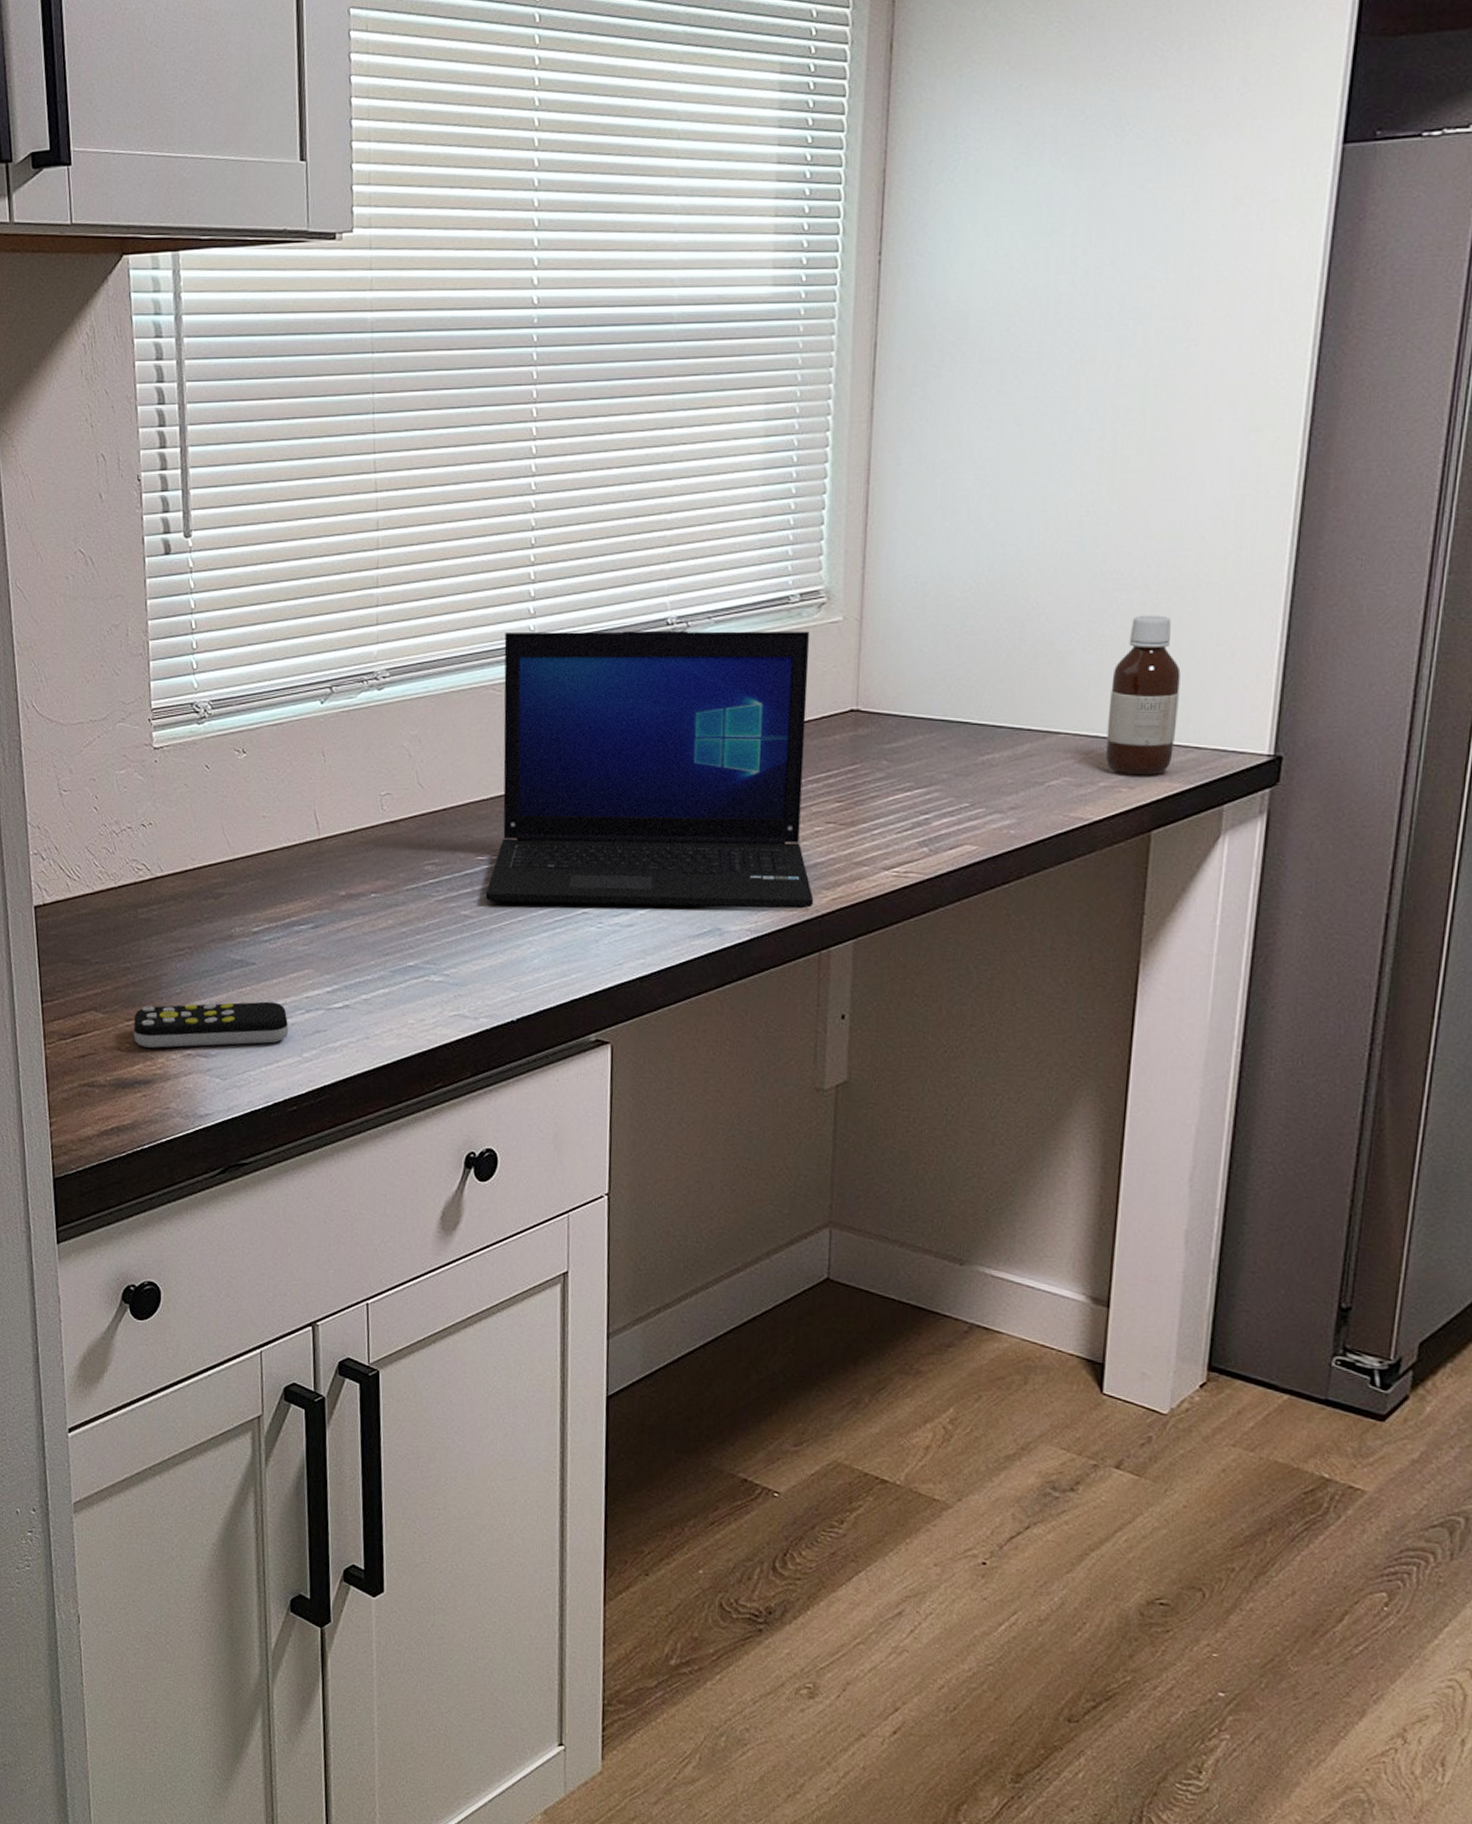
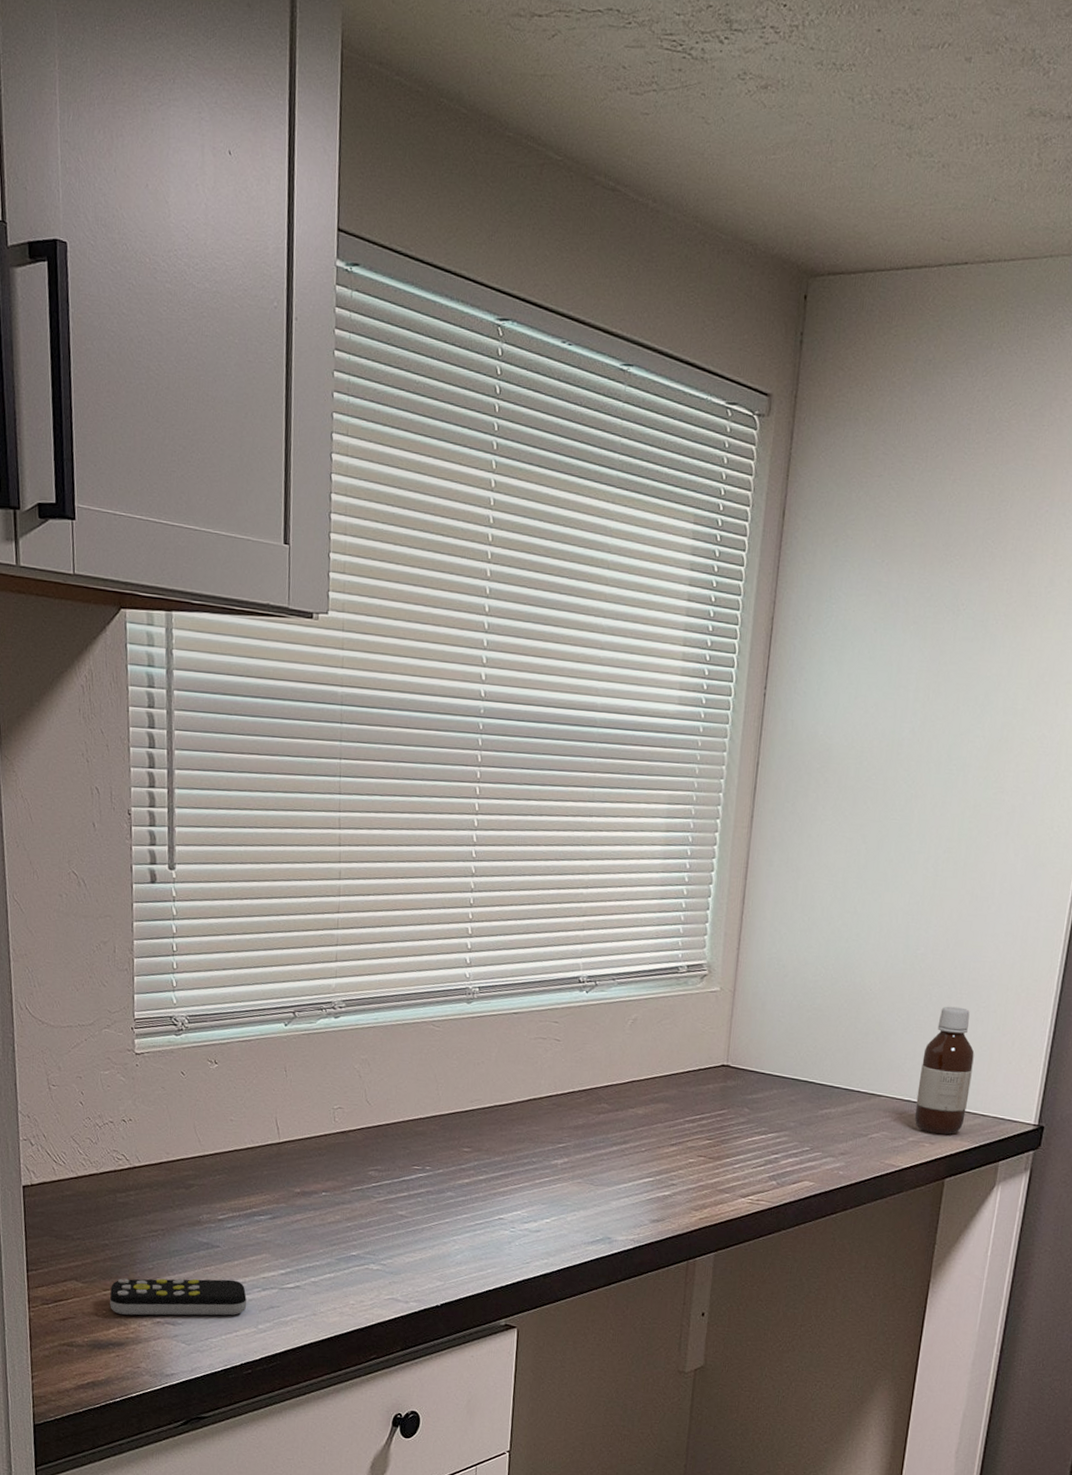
laptop: present [485,630,814,909] -> none [418,977,694,1225]

